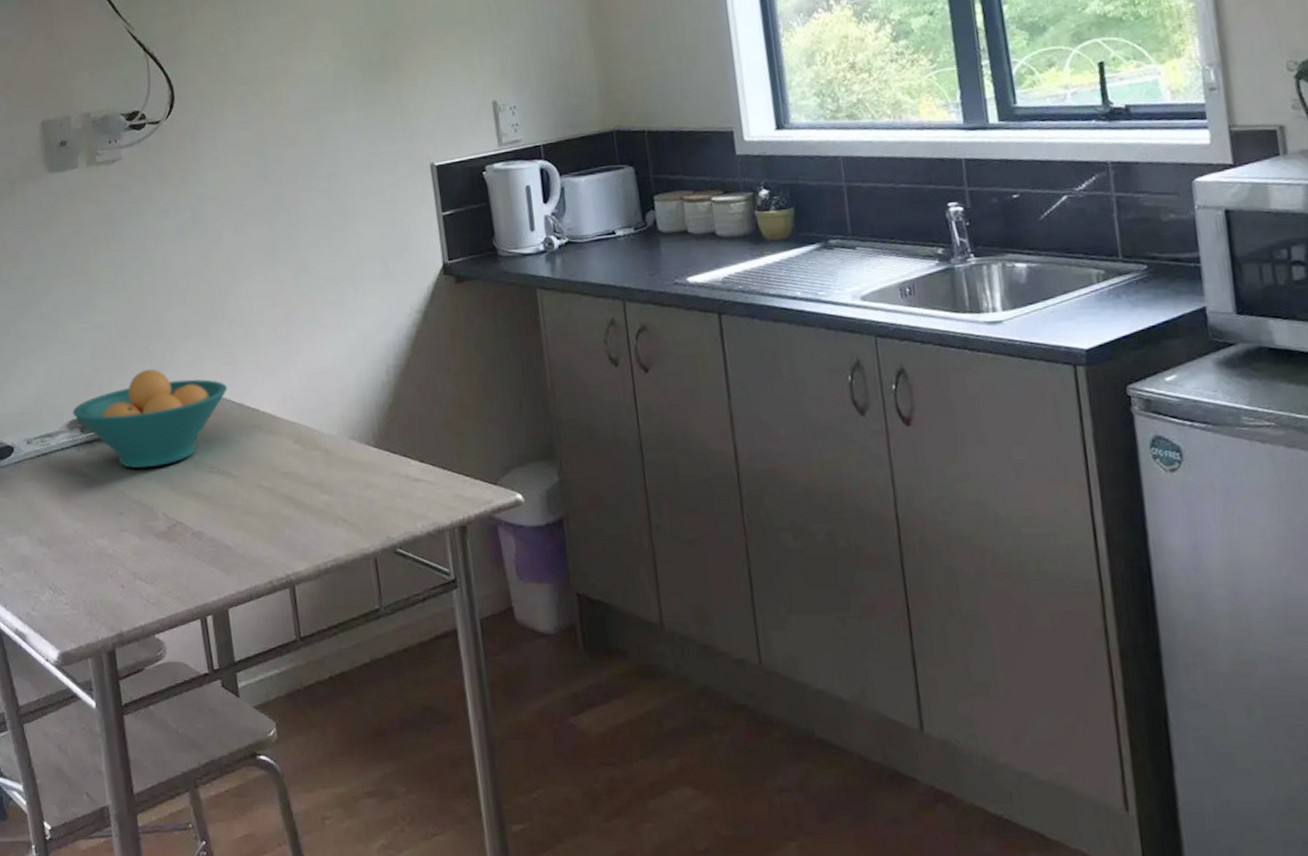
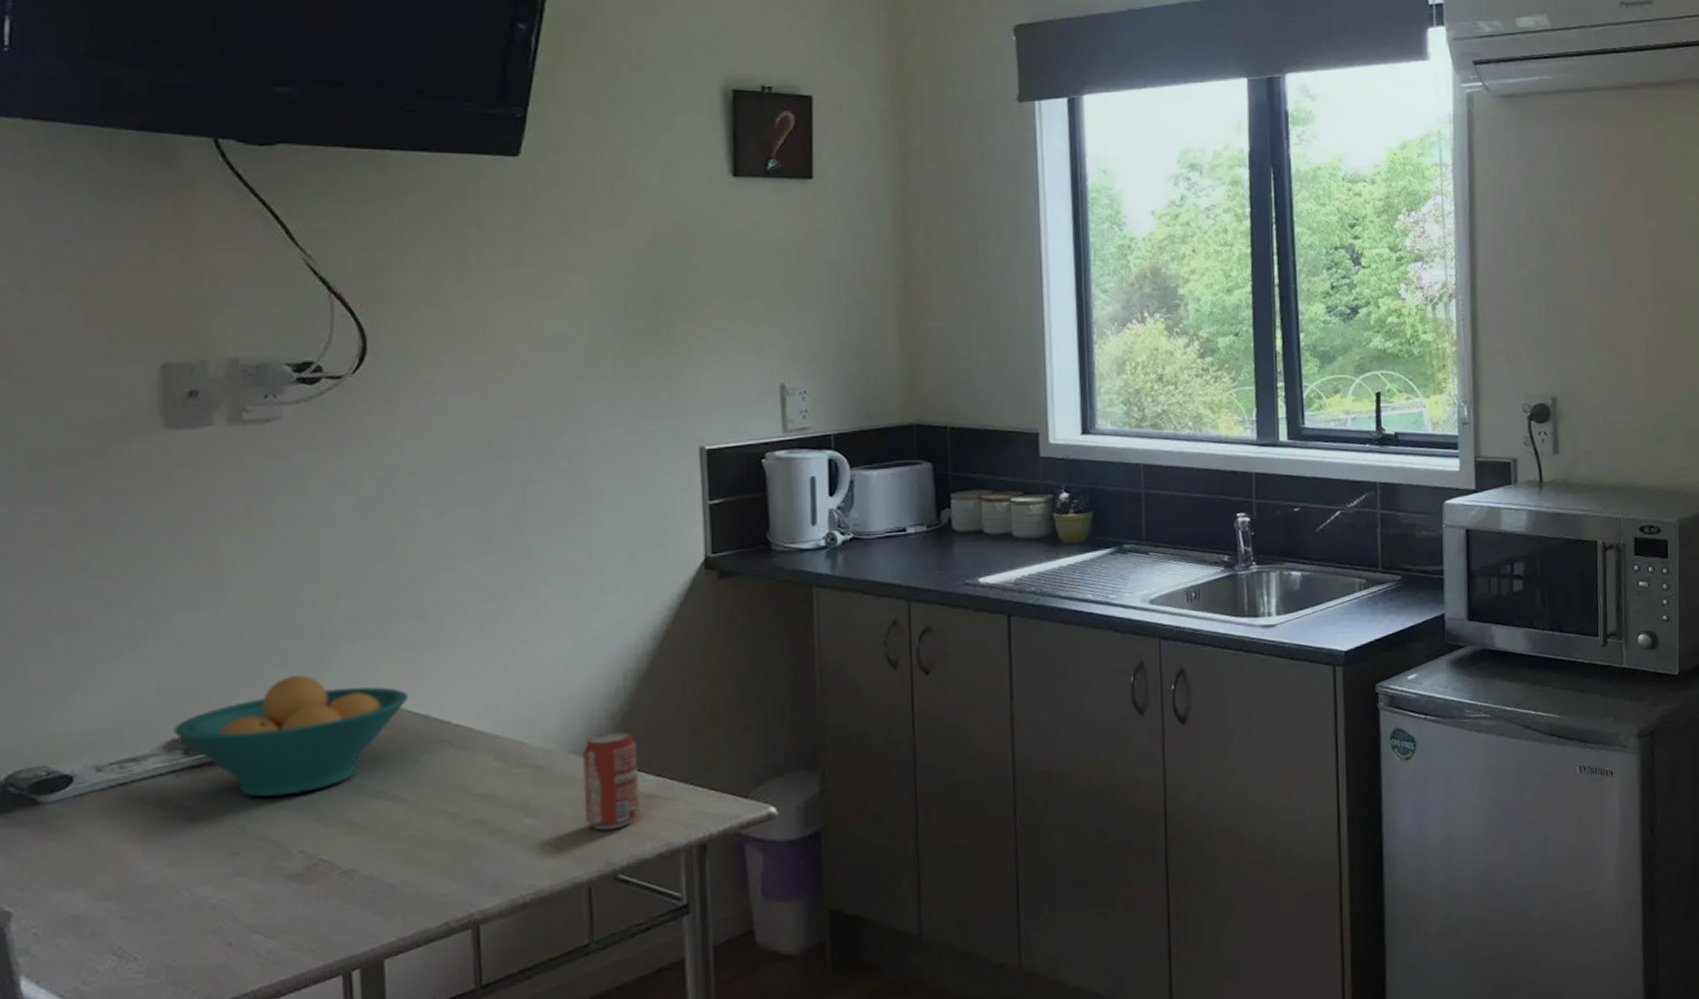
beverage can: none [360,421,410,509] -> present [583,731,641,831]

